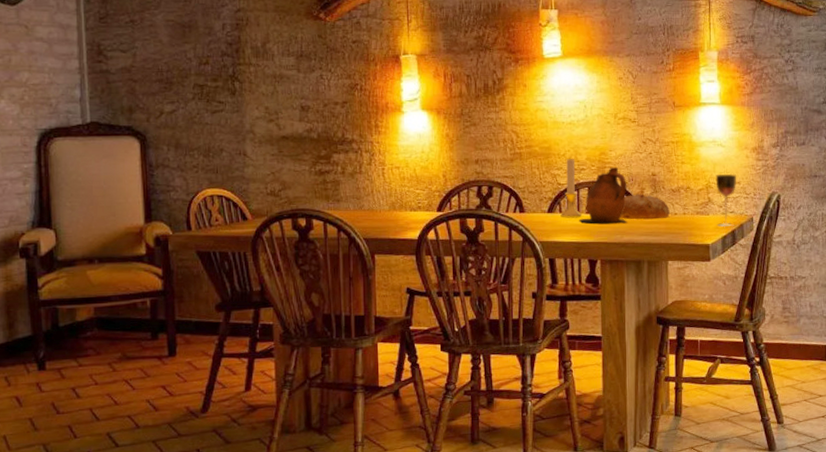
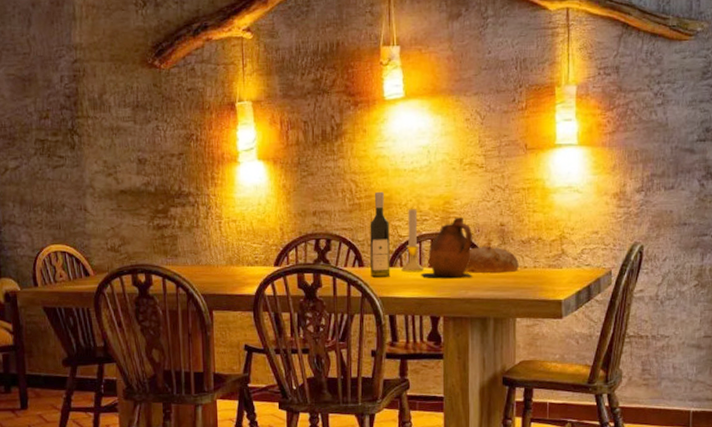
bottle: none [530,142,550,224] -> present [370,191,390,279]
wineglass: present [715,173,737,227] -> none [570,222,595,281]

